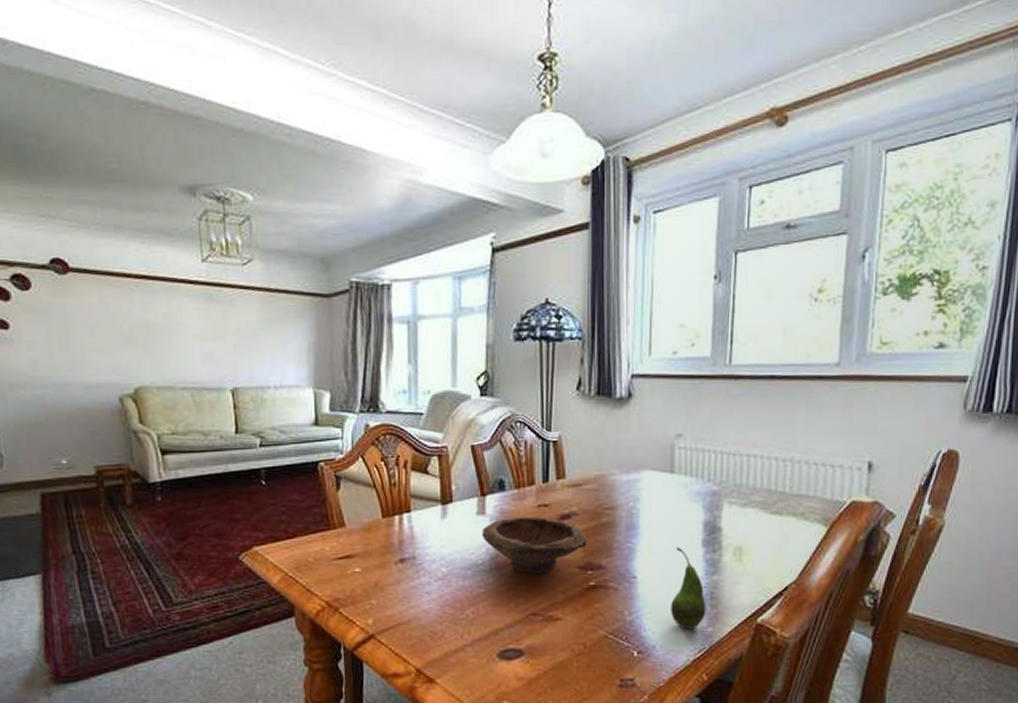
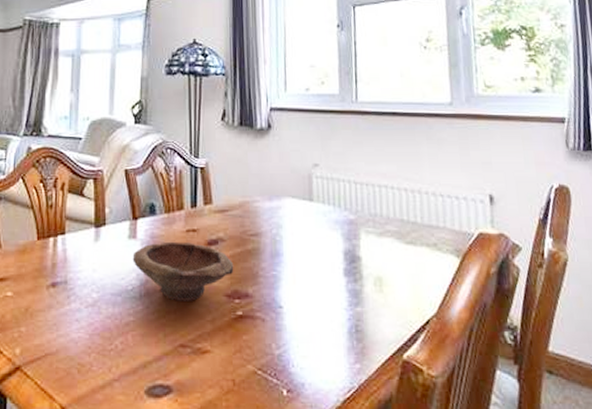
fruit: present [671,547,707,630] -> none [317,276,353,366]

